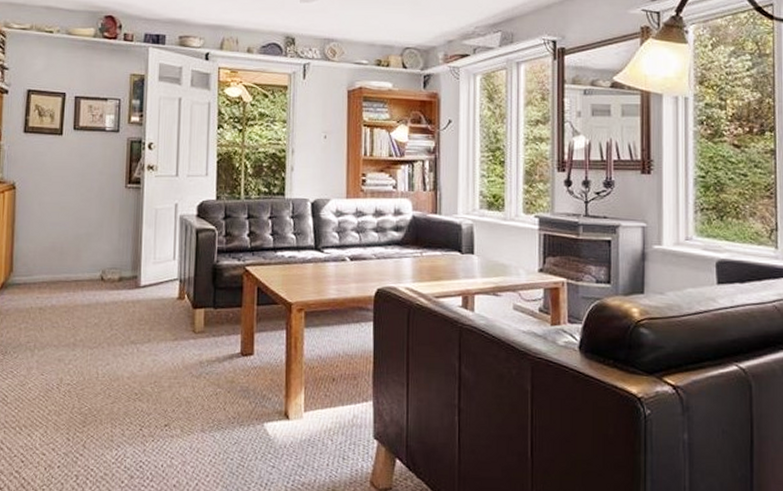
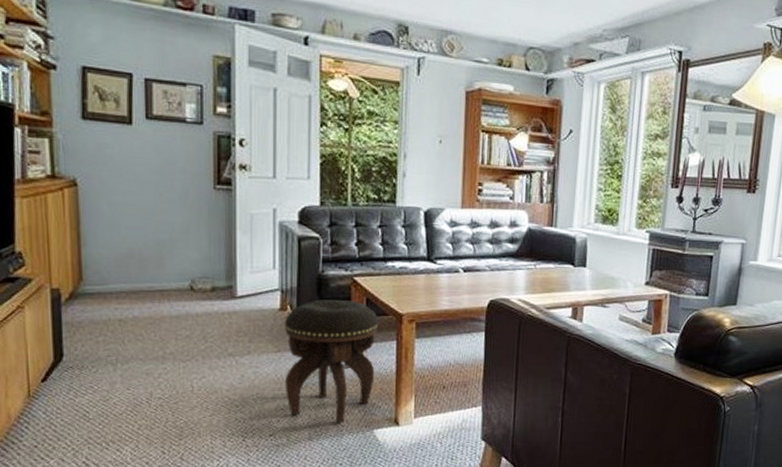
footstool: none [180,289,268,415] -> present [284,299,378,423]

